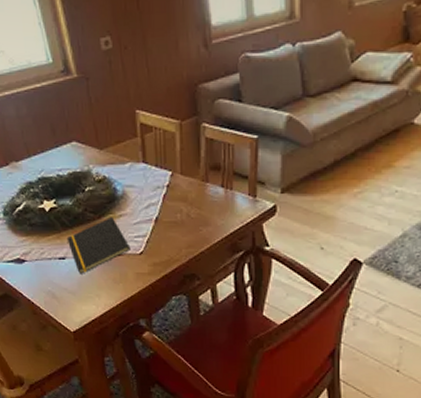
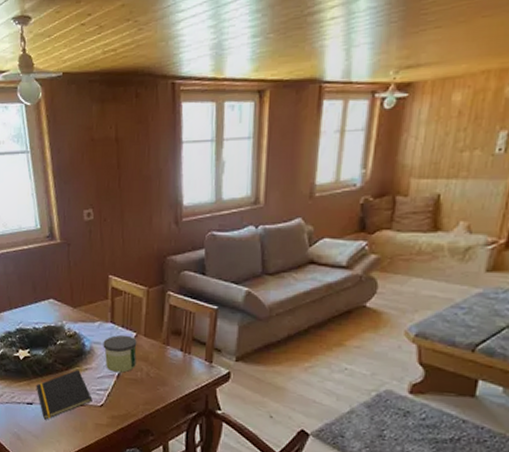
candle: none [136,175,175,216] -> present [103,335,137,373]

